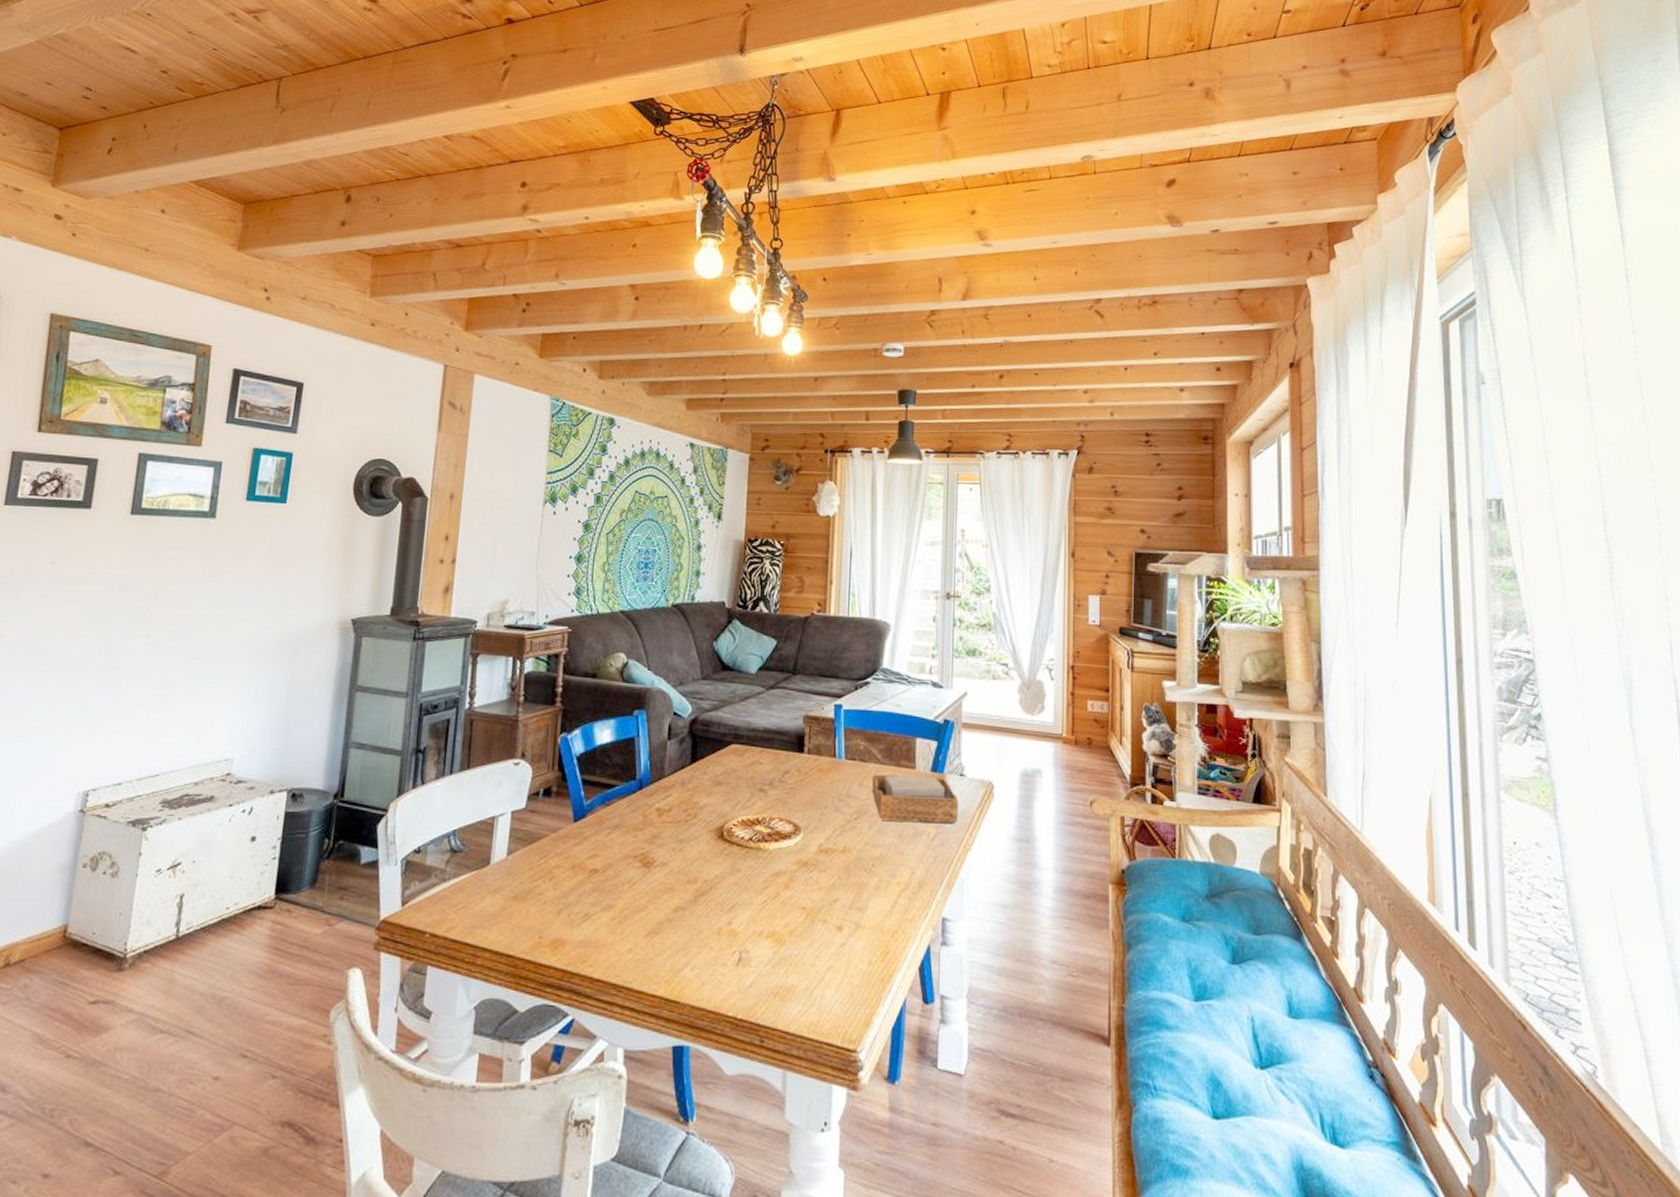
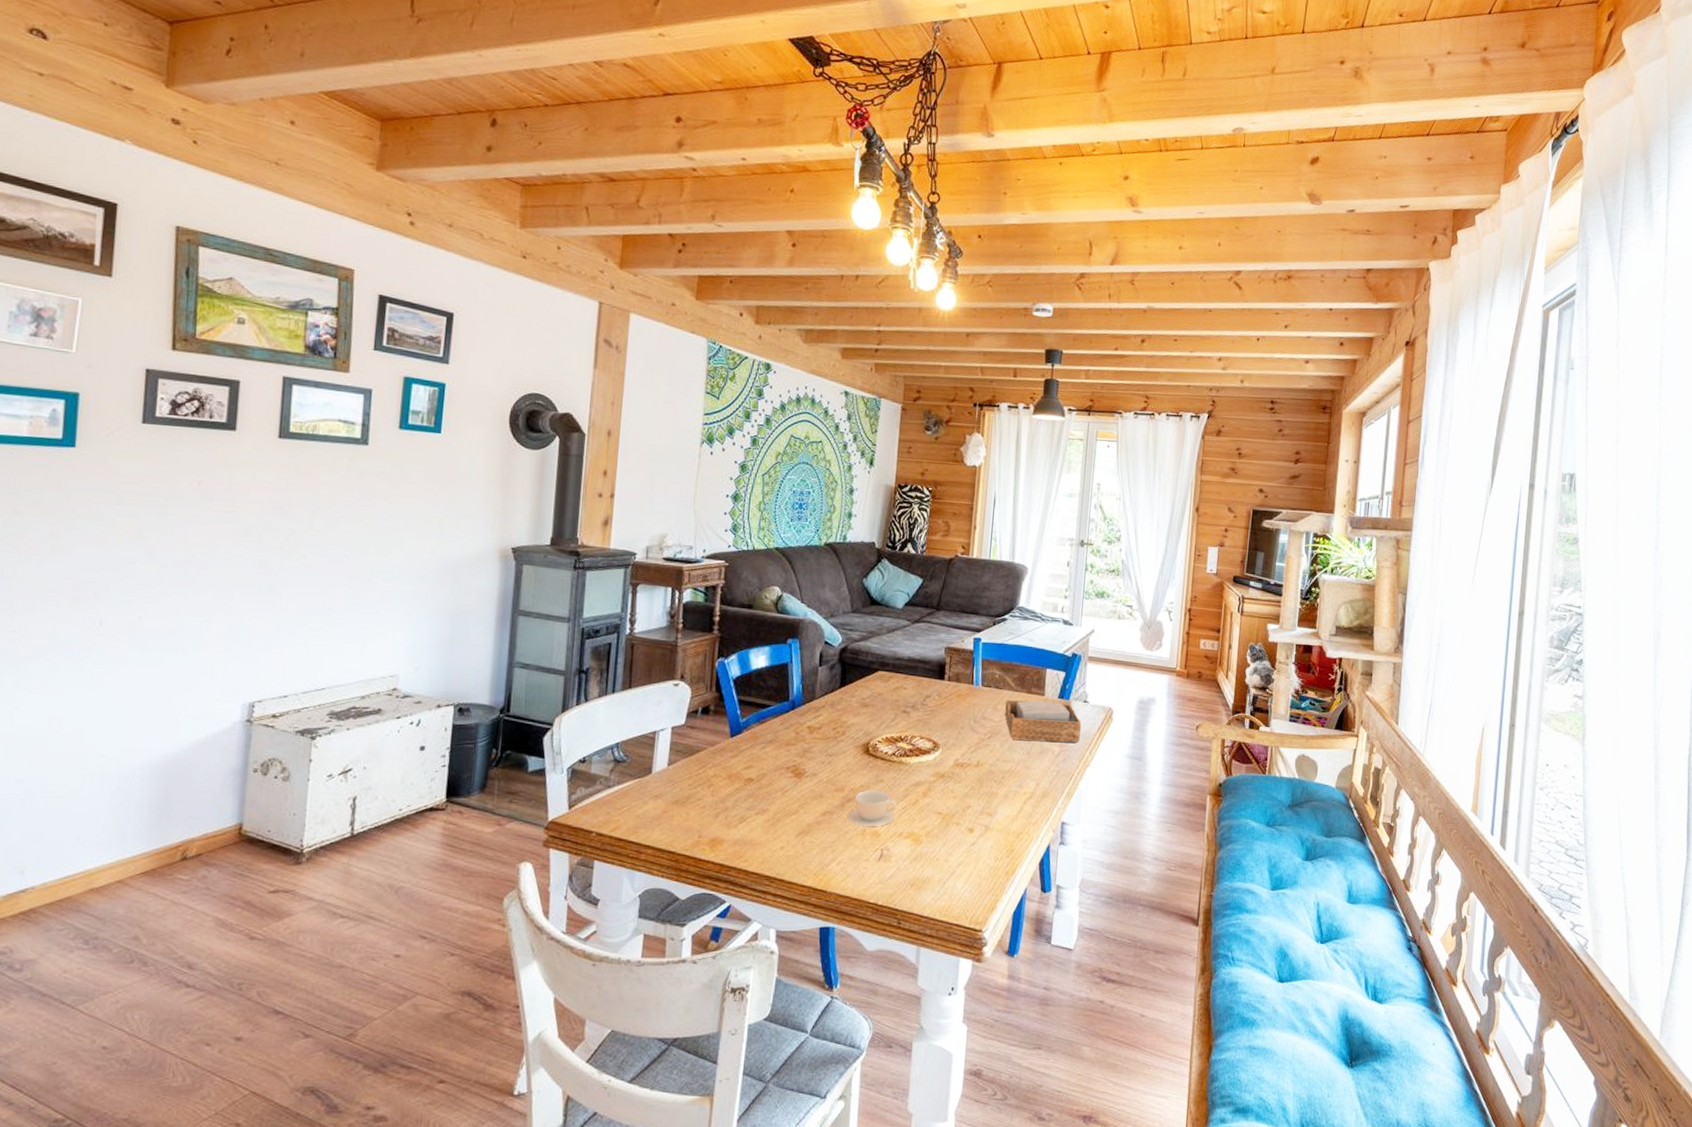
teacup: none [701,881,754,924] -> present [847,790,896,826]

